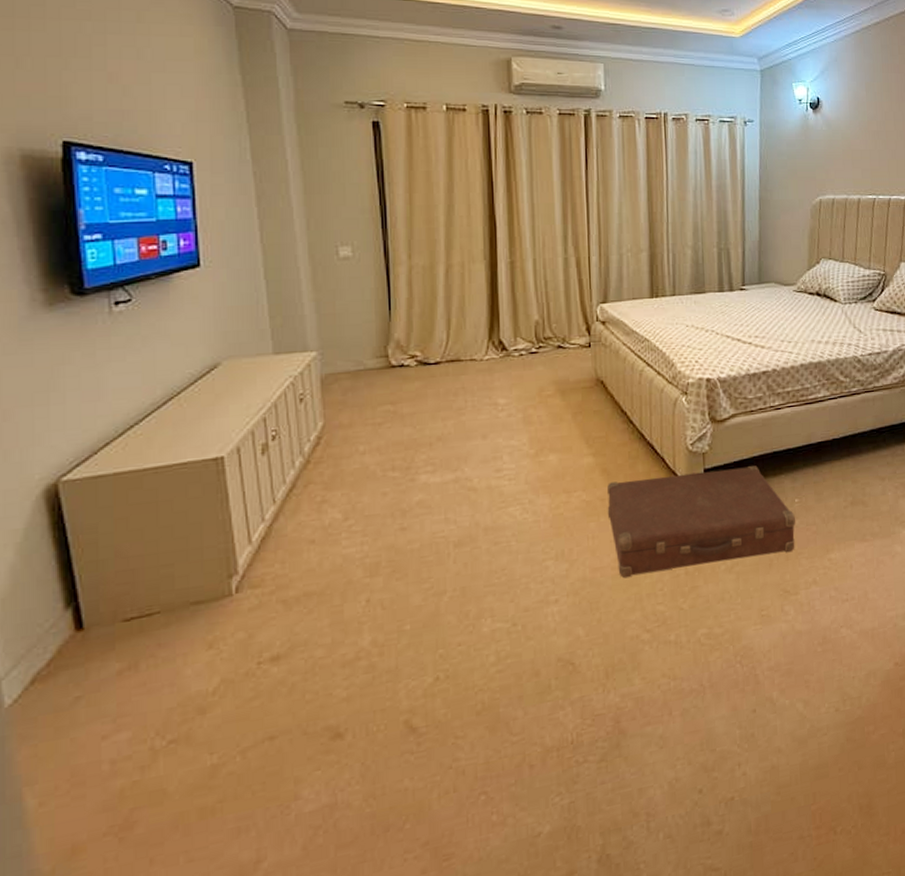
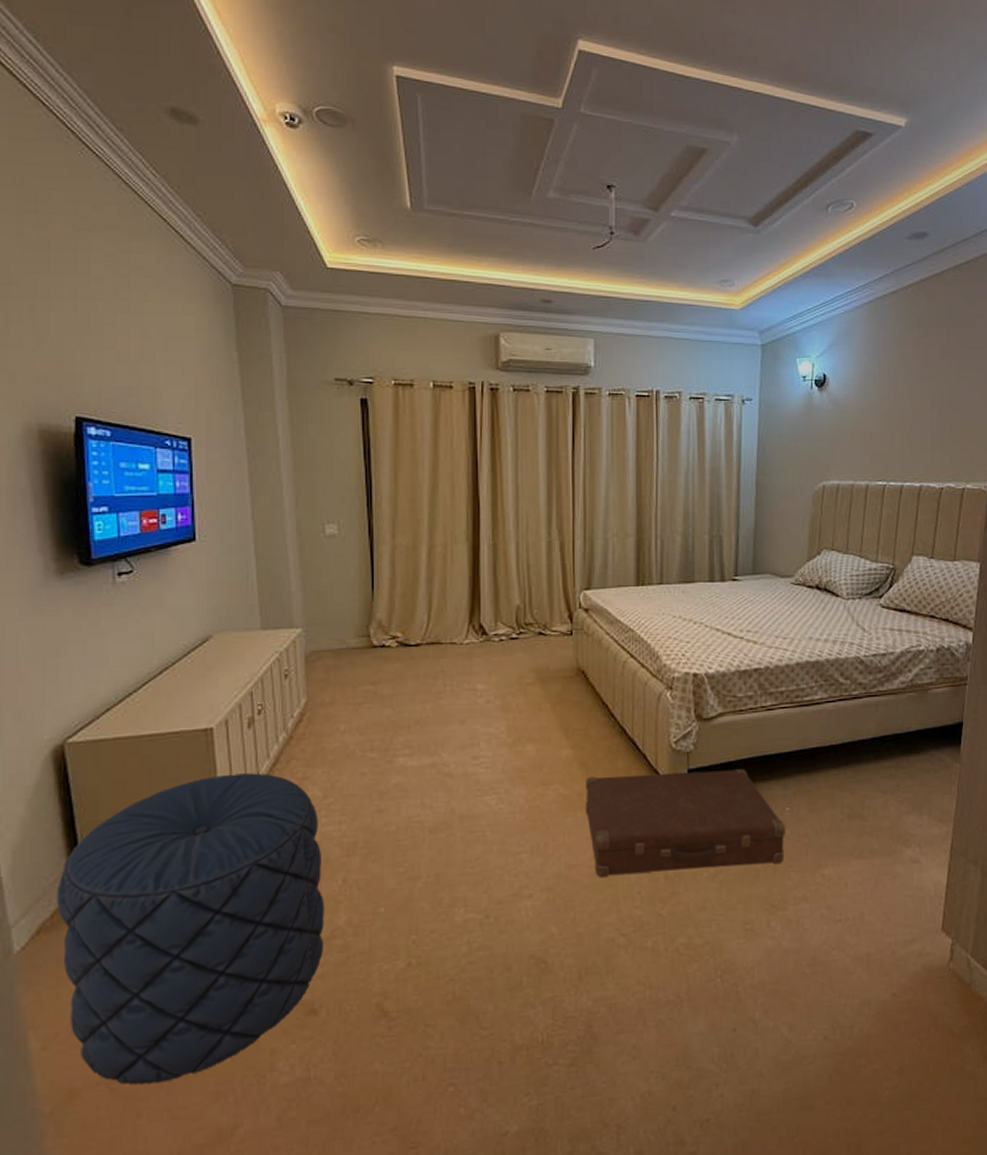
pouf: none [53,499,348,832] -> present [56,773,324,1085]

